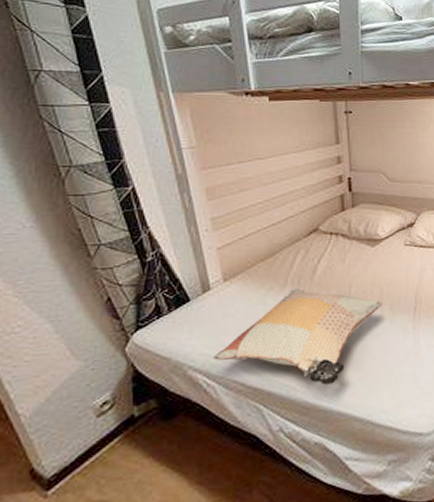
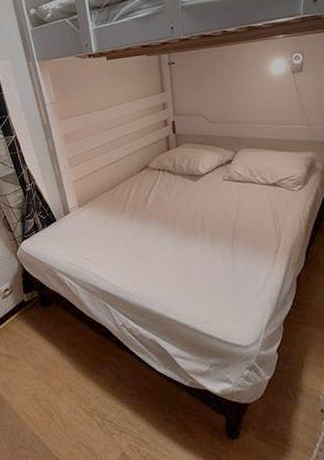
decorative pillow: present [214,288,383,385] -> none [74,215,204,294]

